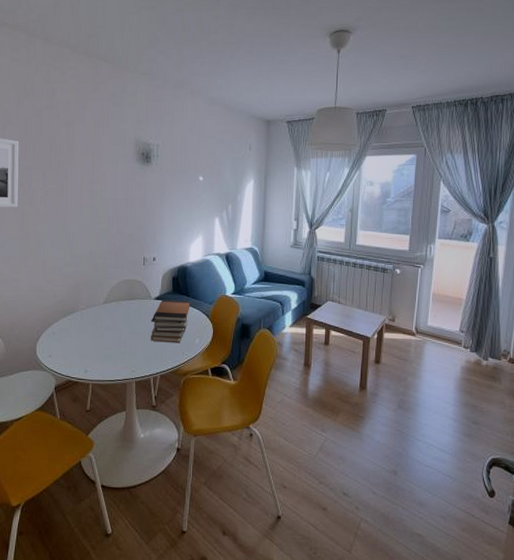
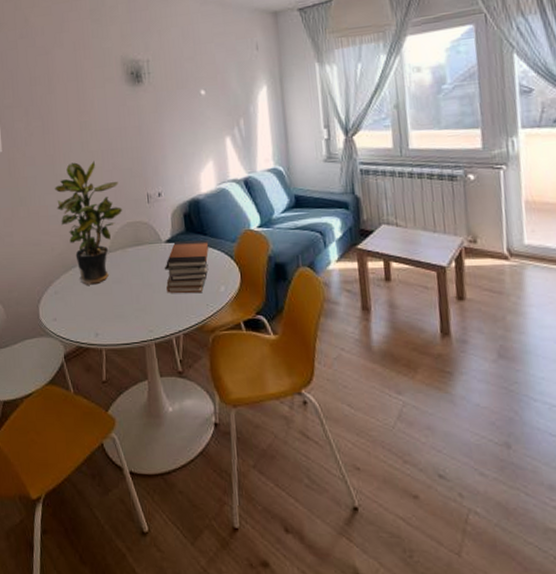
potted plant: none [62,224,121,329] -> present [55,161,123,285]

